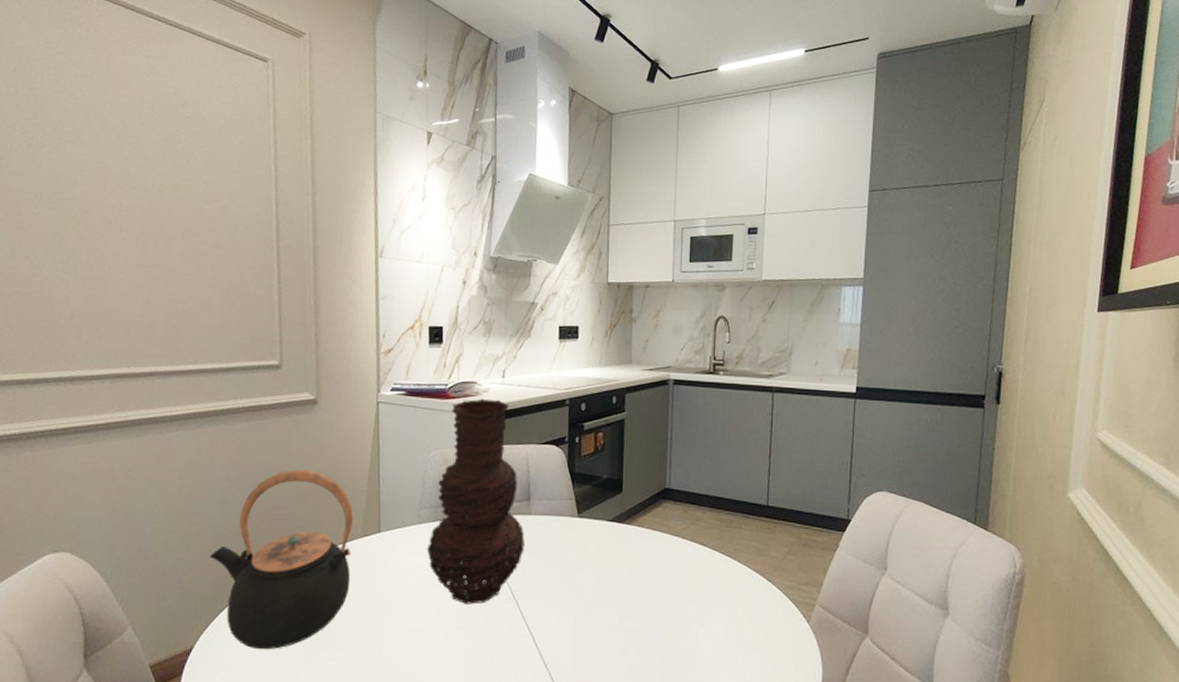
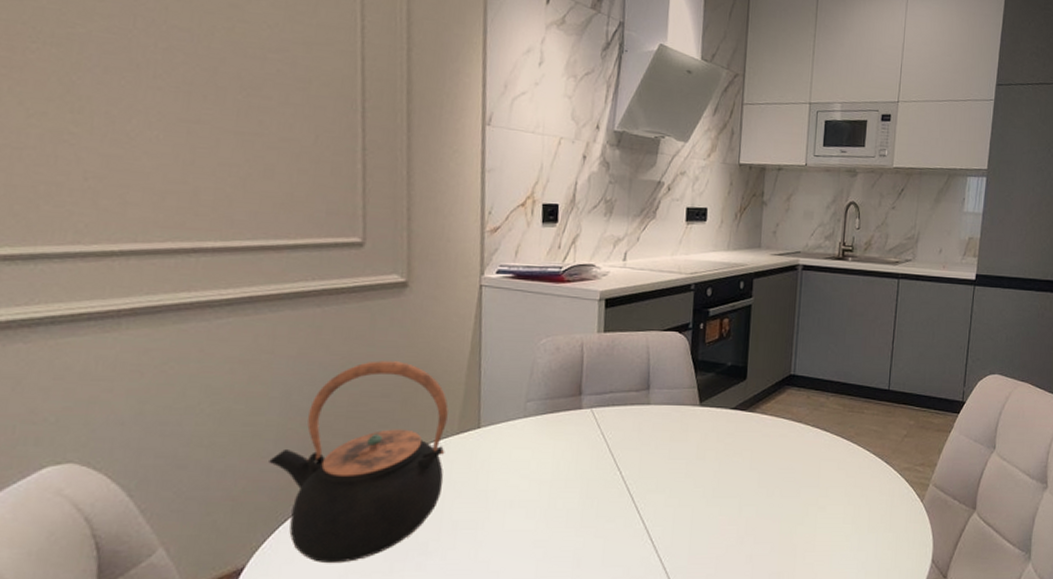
vase: present [426,398,526,604] -> none [532,282,643,501]

